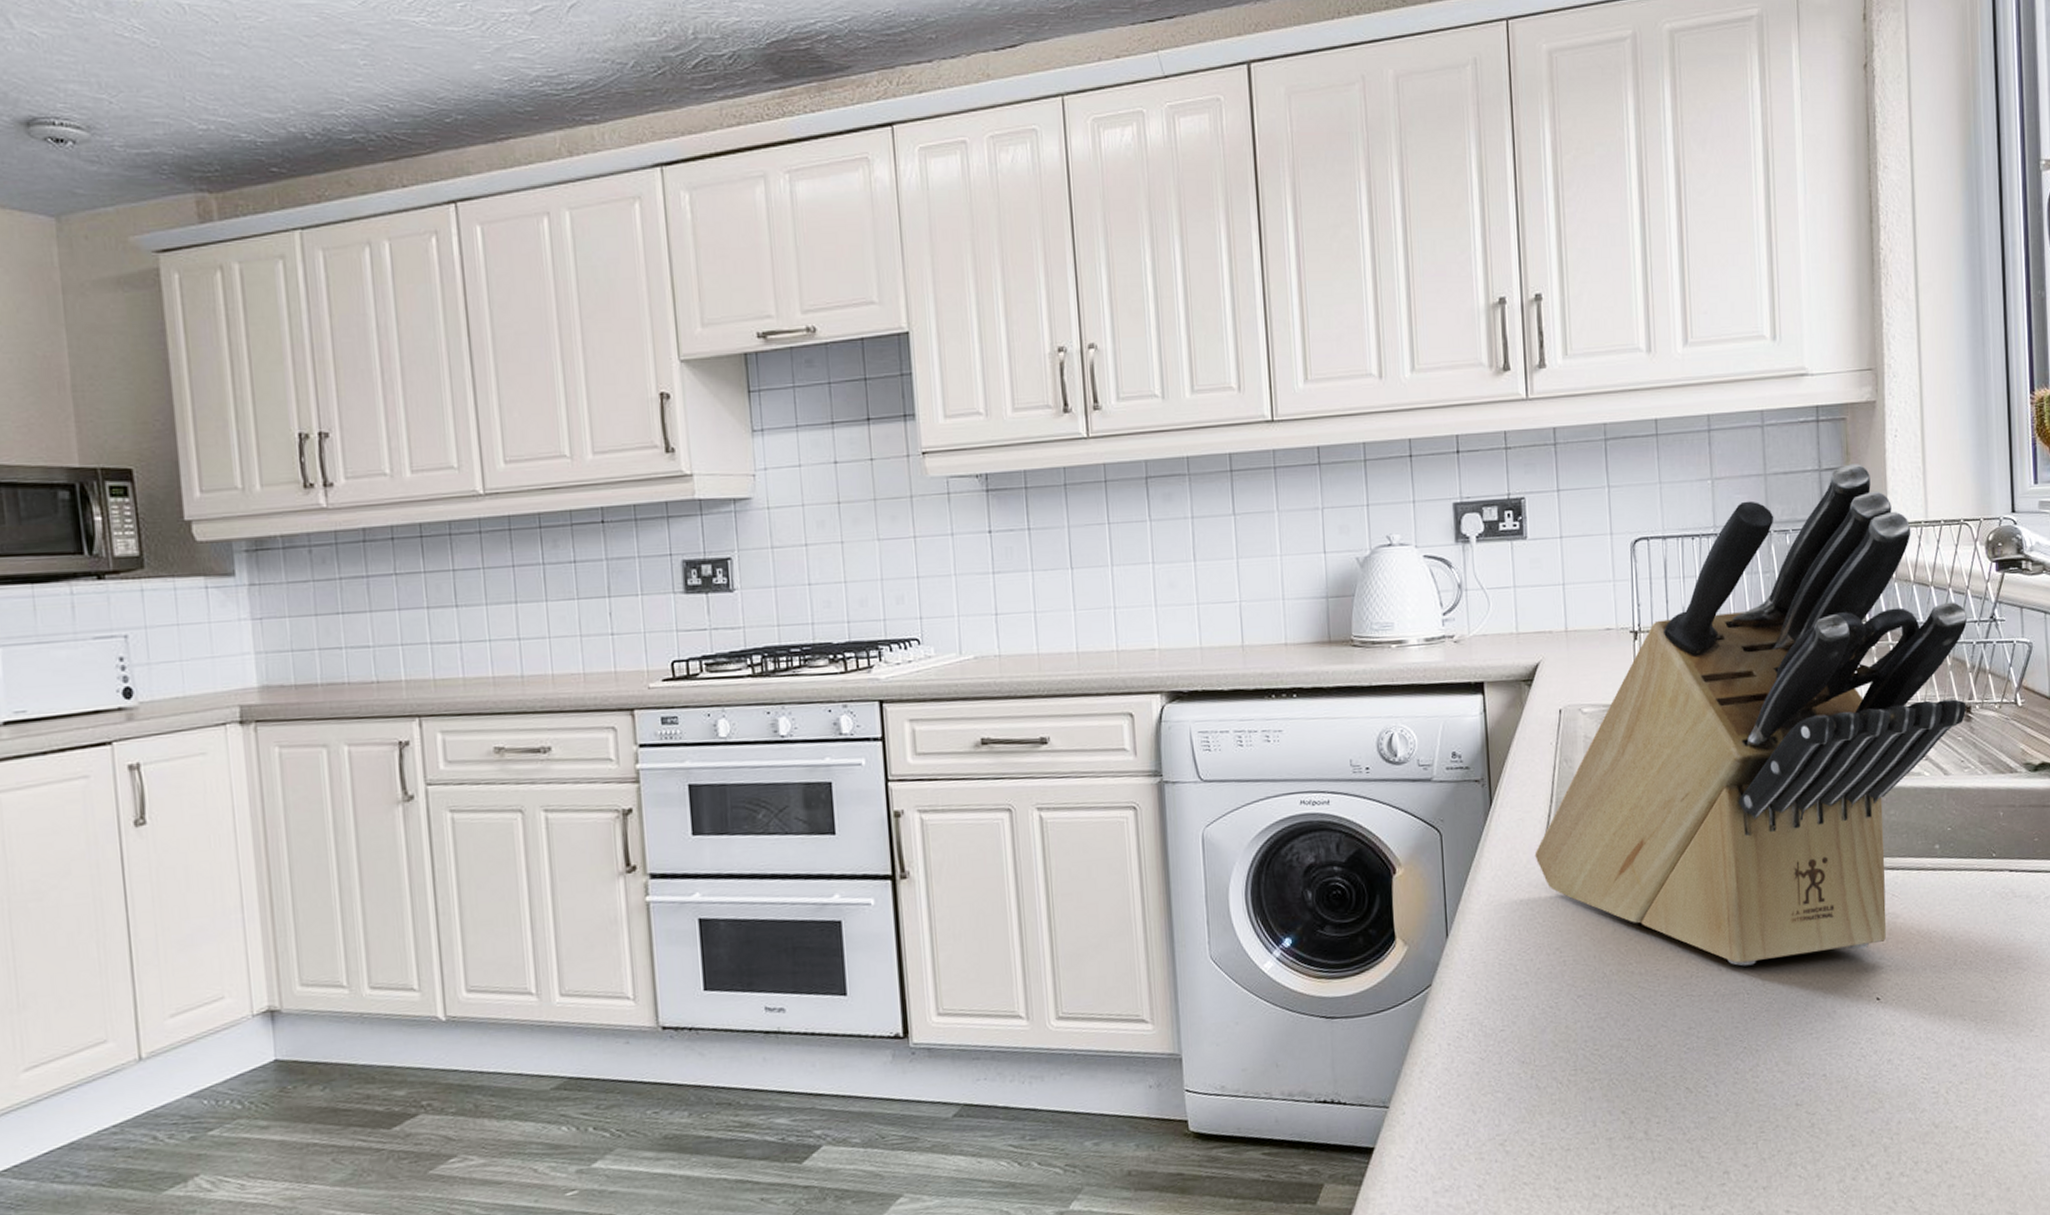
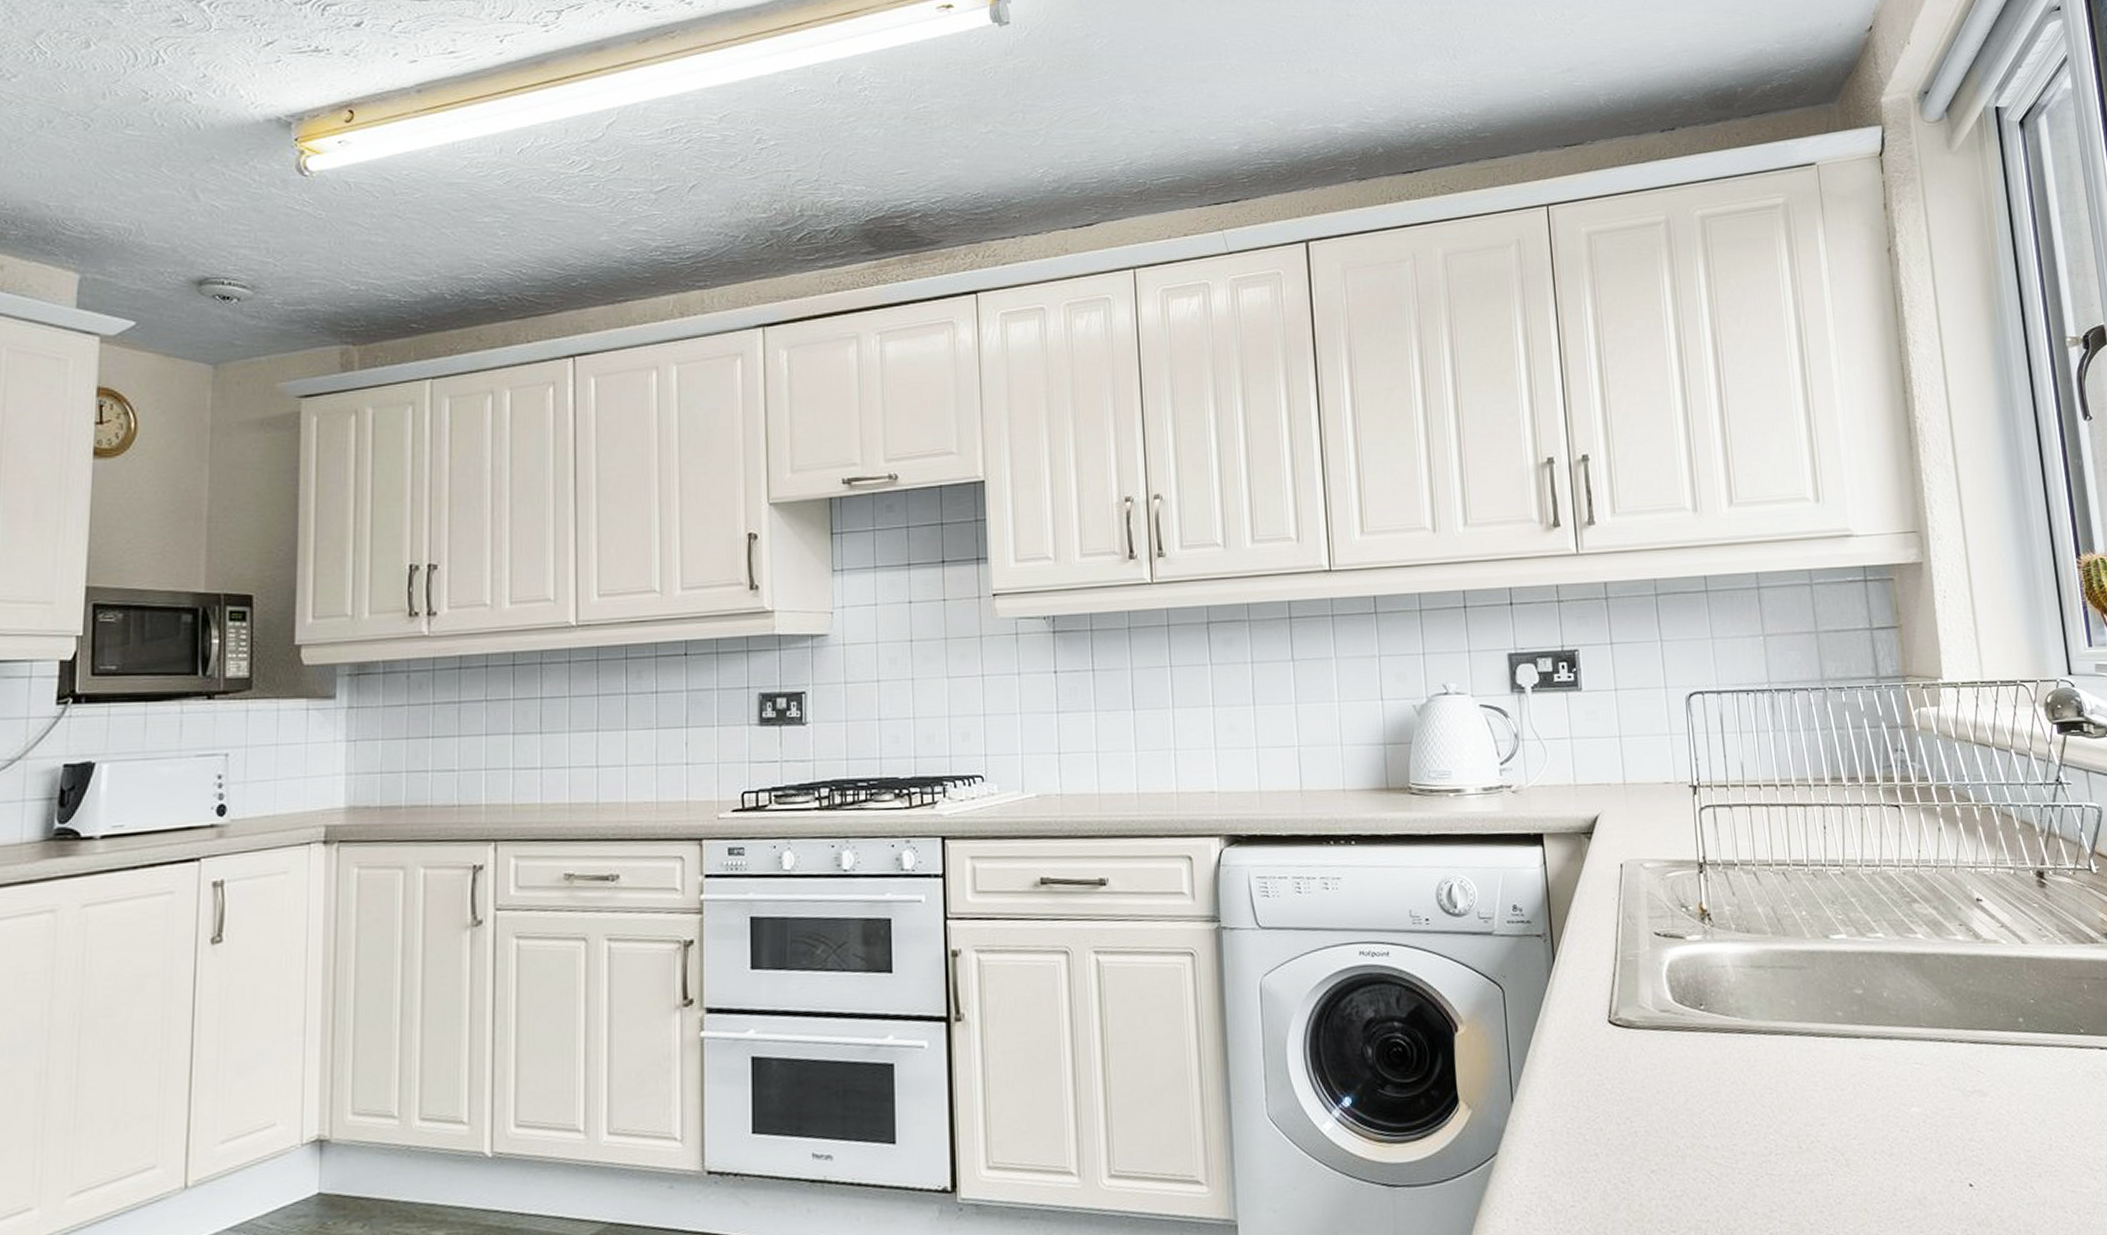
knife block: present [1534,464,1968,966] -> none [1600,623,2040,1144]

